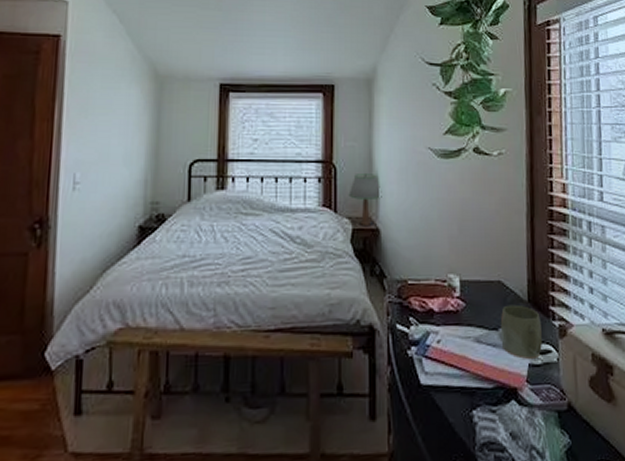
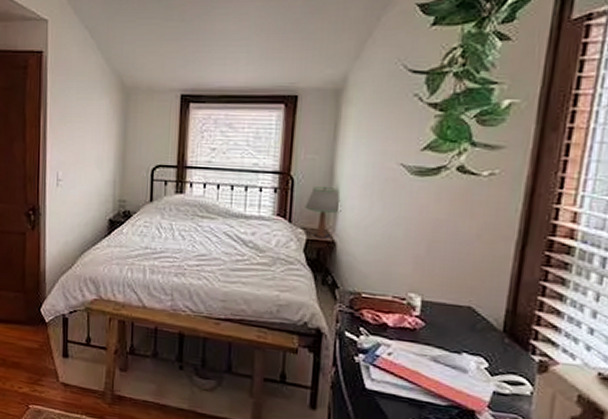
mug: present [500,304,542,360] -> none [462,331,517,389]

